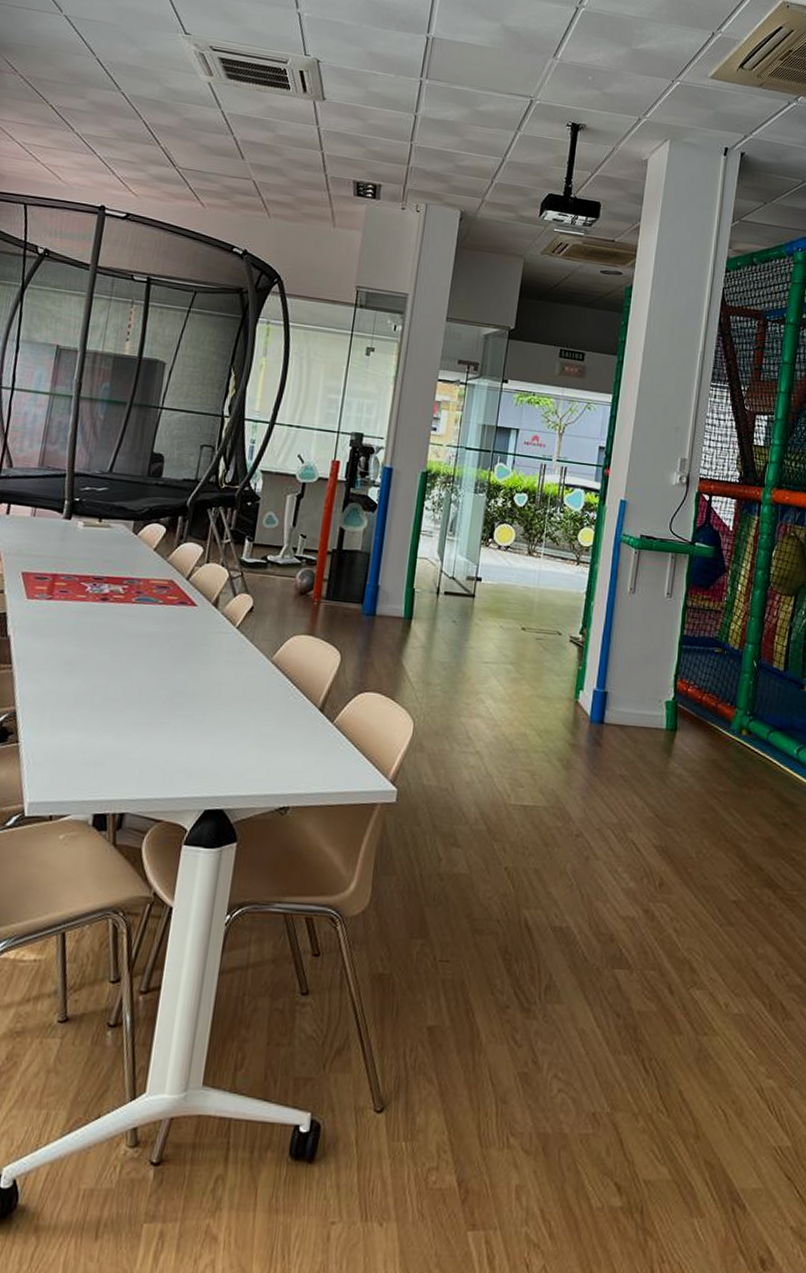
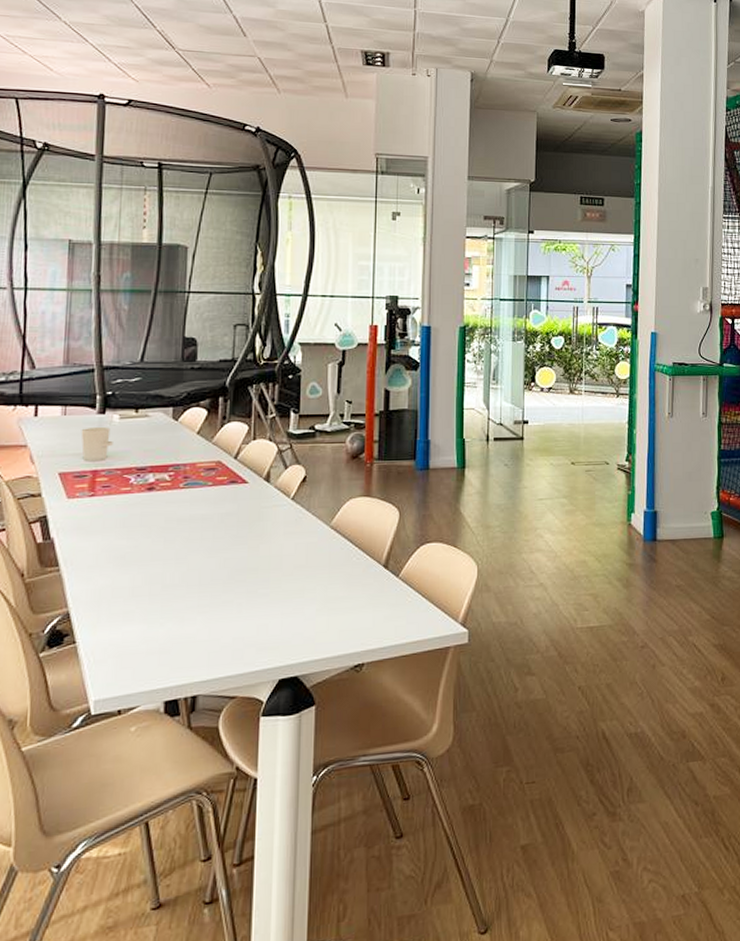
cup: none [45,531,75,567] -> present [81,427,113,462]

